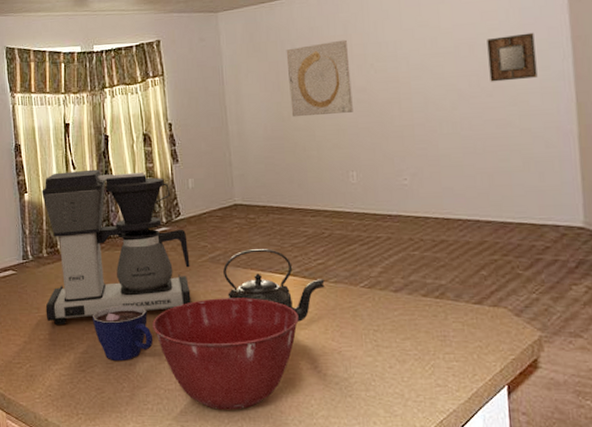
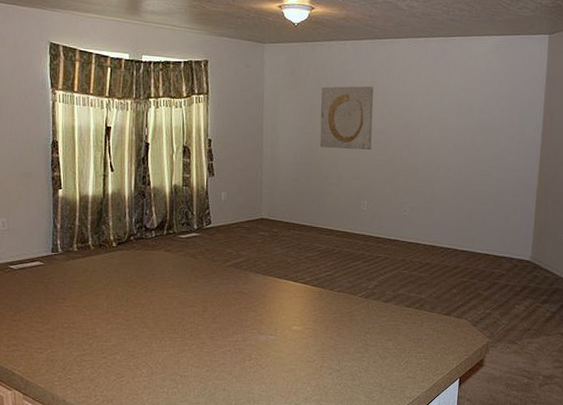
coffee maker: present [42,169,191,326] -> none [71,172,216,316]
cup: present [93,305,153,360] -> none [118,300,174,349]
mixing bowl: present [152,297,299,410] -> none [175,299,305,394]
kettle: present [223,249,325,322] -> none [245,259,330,322]
home mirror: present [487,32,538,82] -> none [481,103,518,140]

